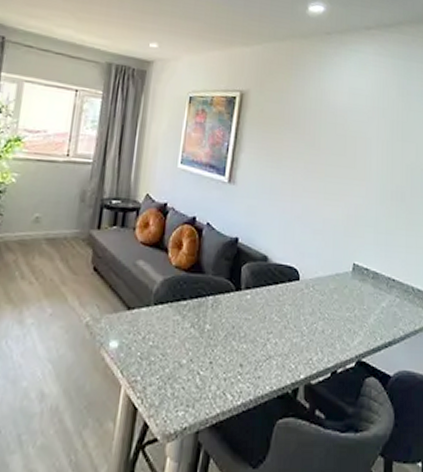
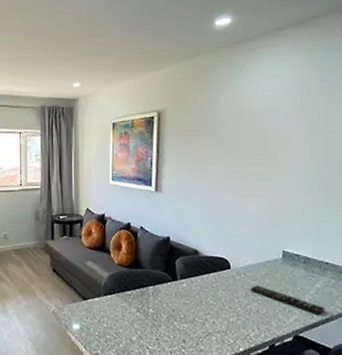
remote control: none [316,301,389,337] -> present [249,285,325,314]

